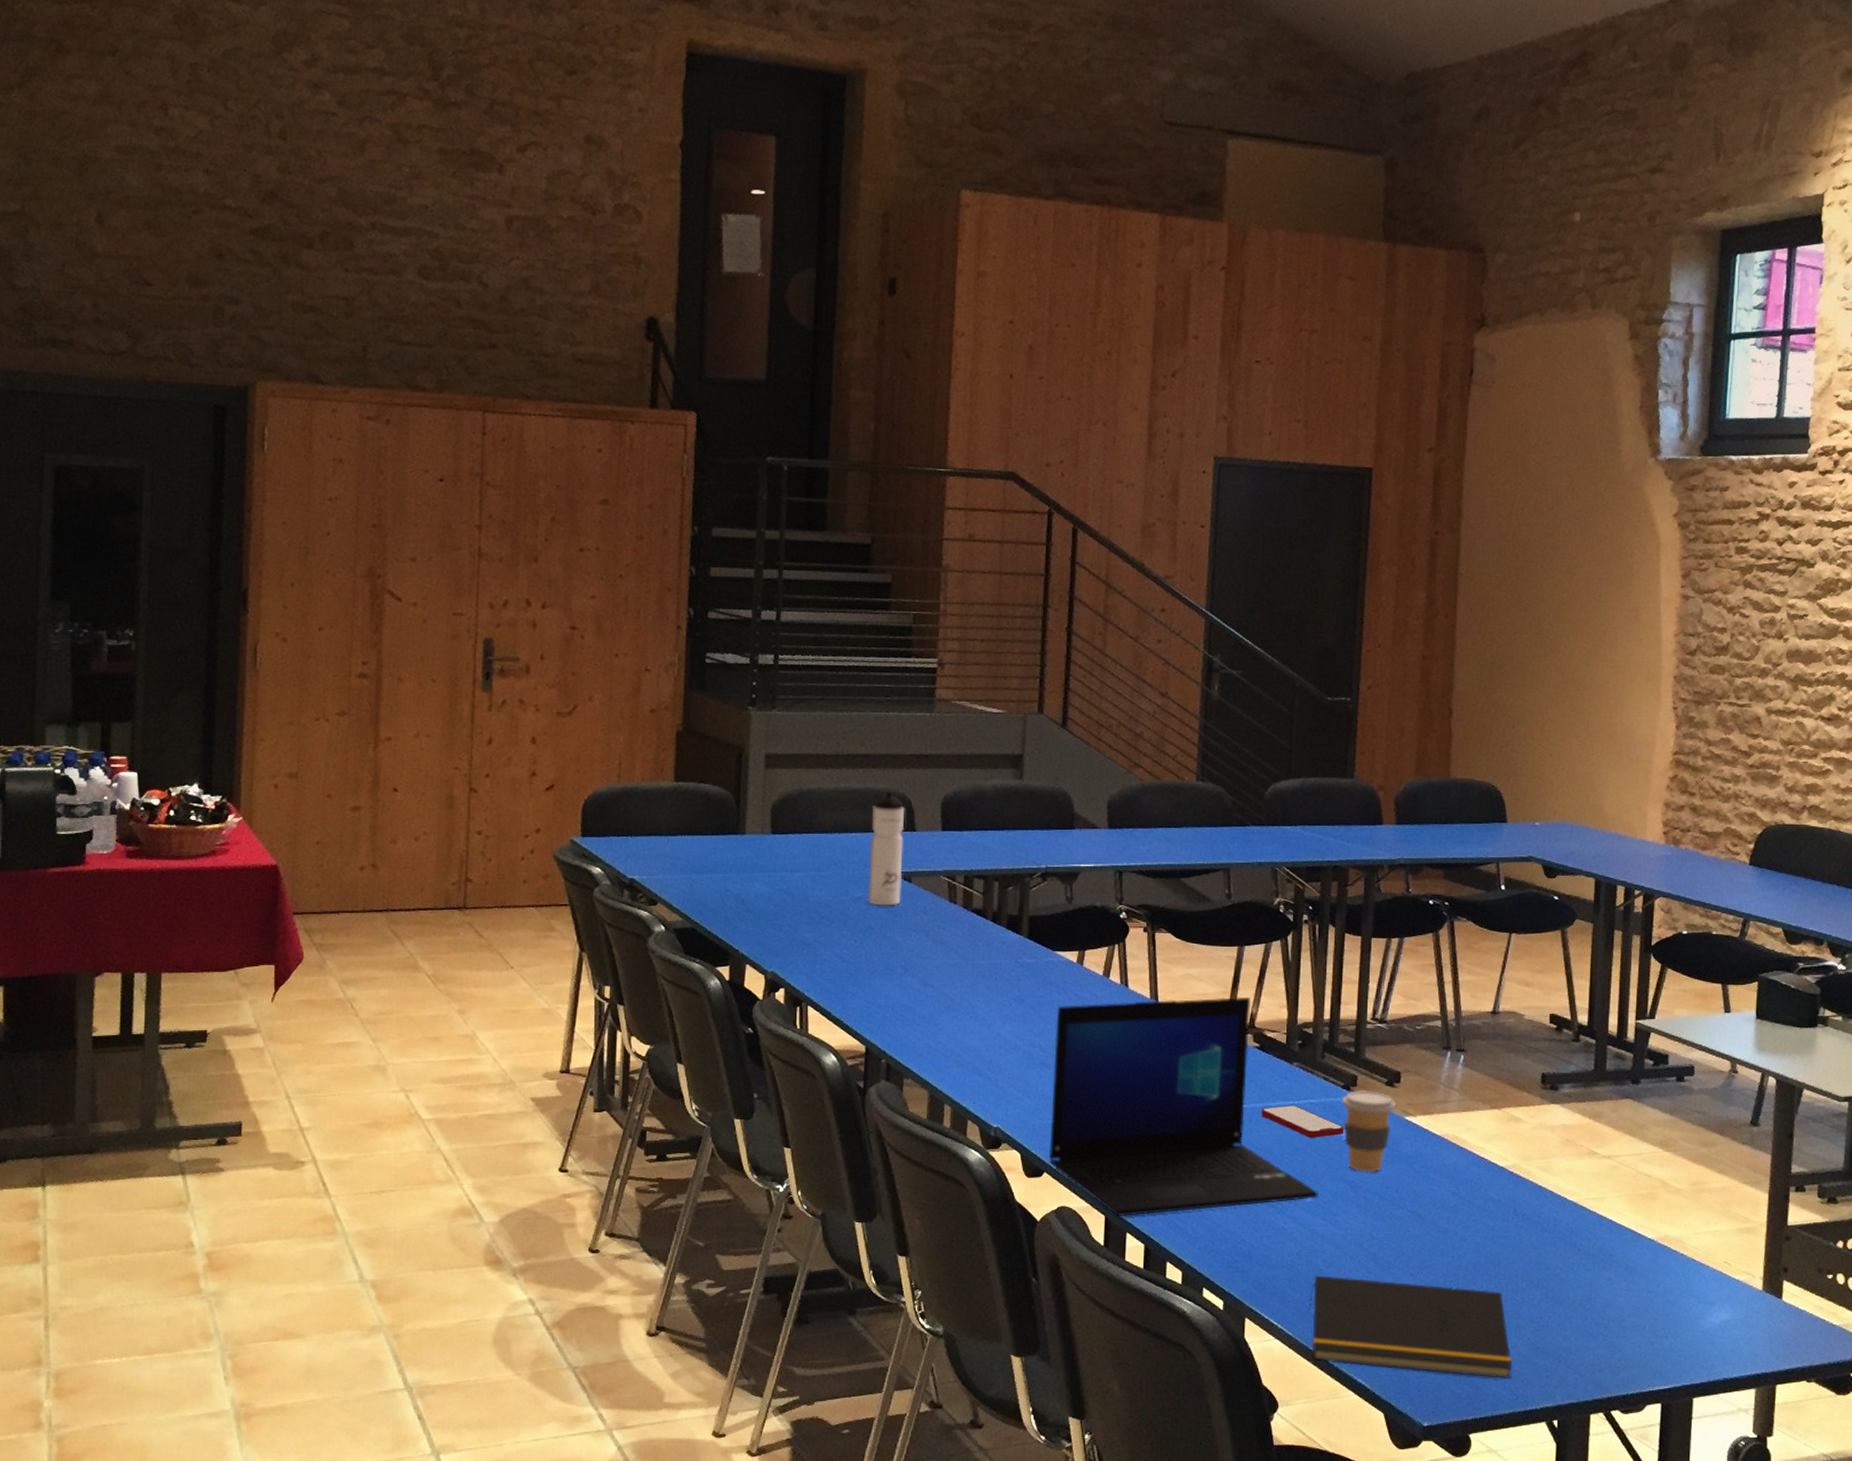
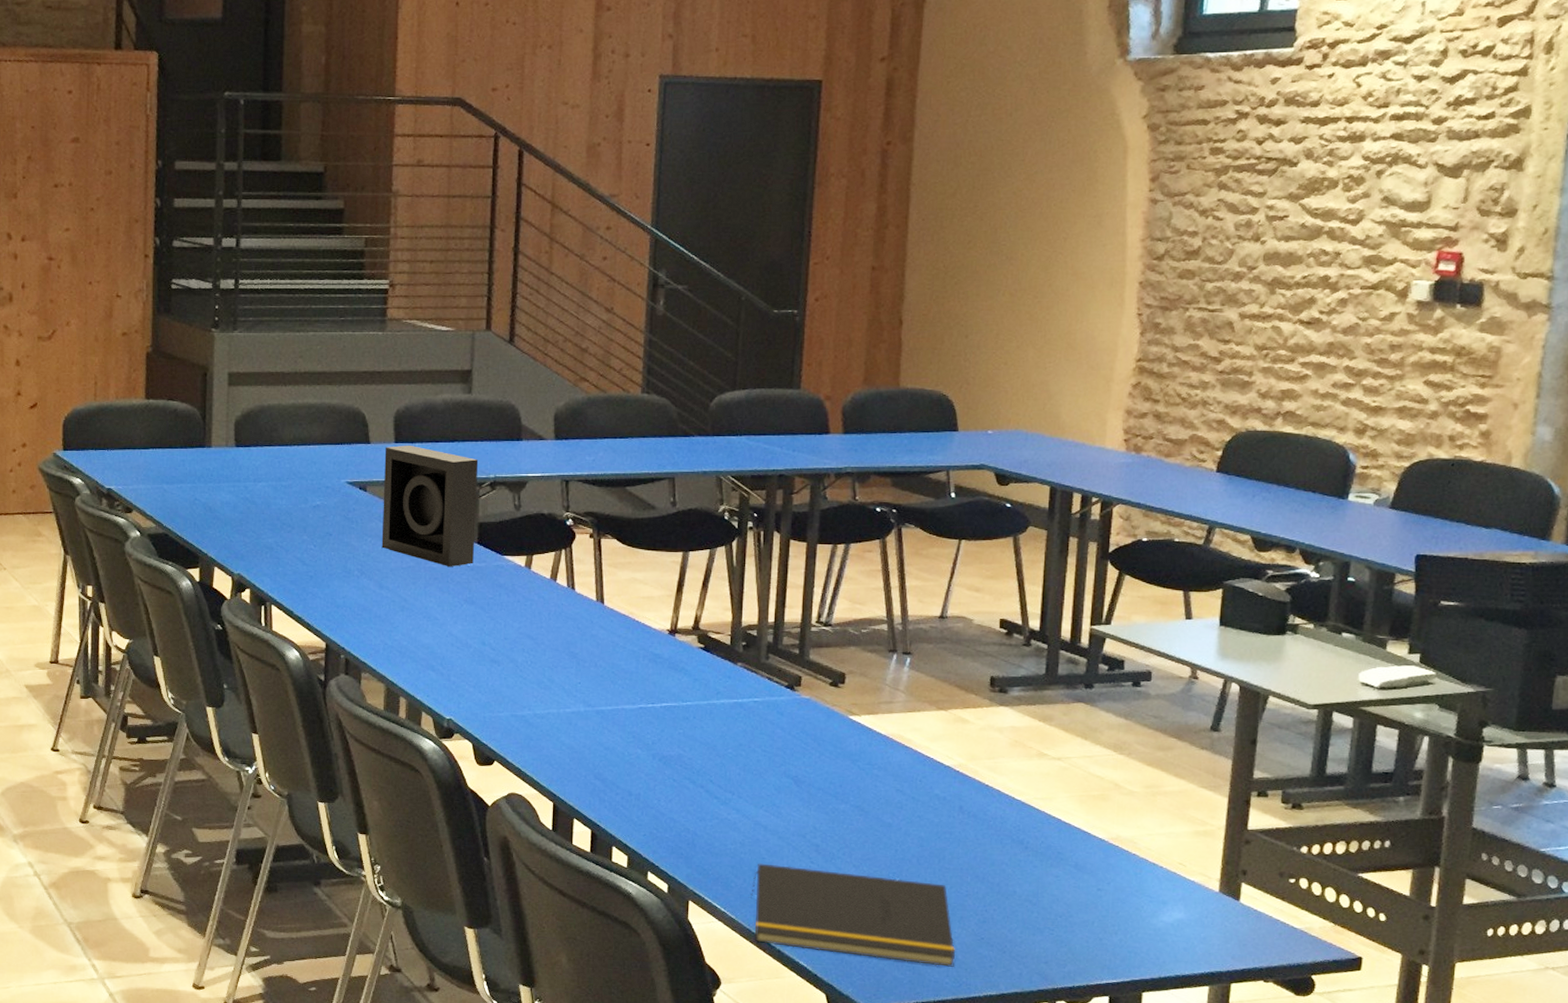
water bottle: present [867,791,905,906] -> none [325,406,360,514]
speaker: none [926,833,1030,963] -> present [381,445,479,566]
laptop: present [1049,997,1318,1216] -> none [499,600,762,804]
smartphone: present [1261,1105,1345,1138] -> none [705,703,788,735]
coffee cup: present [1342,1091,1397,1173] -> none [785,690,841,769]

